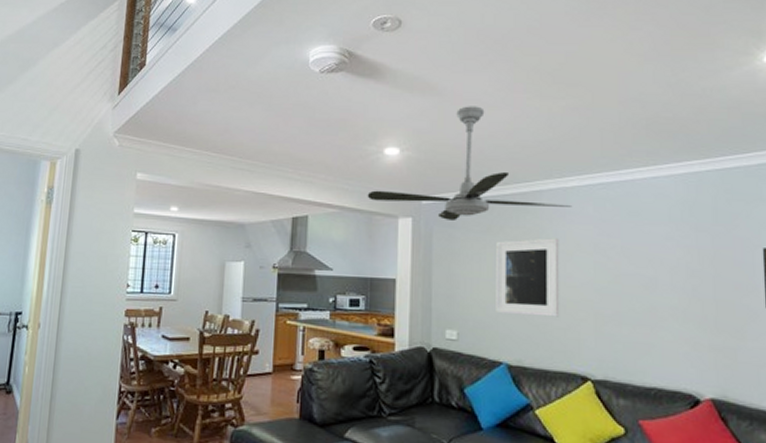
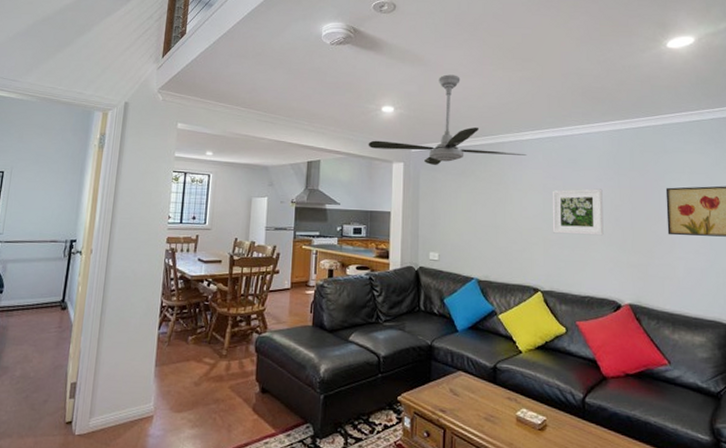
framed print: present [496,238,560,317] -> none [469,179,517,242]
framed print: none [605,249,676,310] -> present [552,188,604,236]

